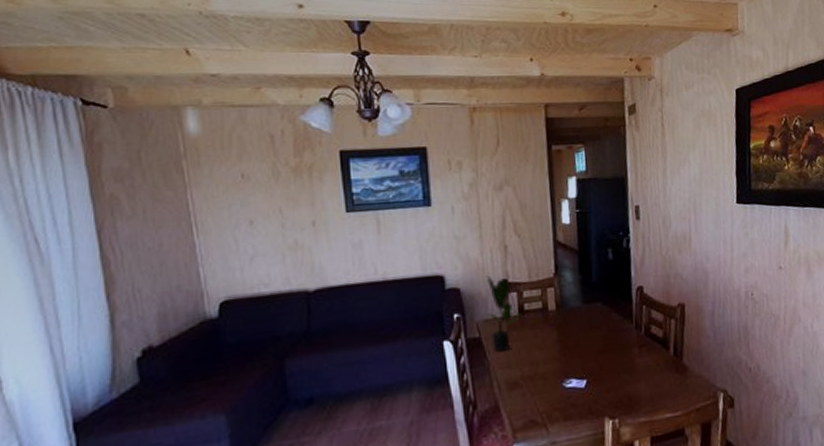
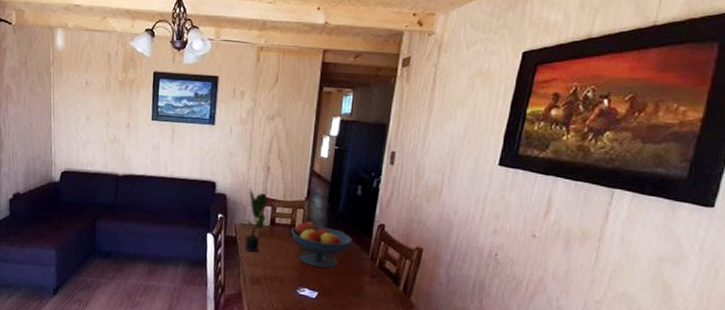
fruit bowl: none [544,299,613,351] -> present [291,220,352,269]

